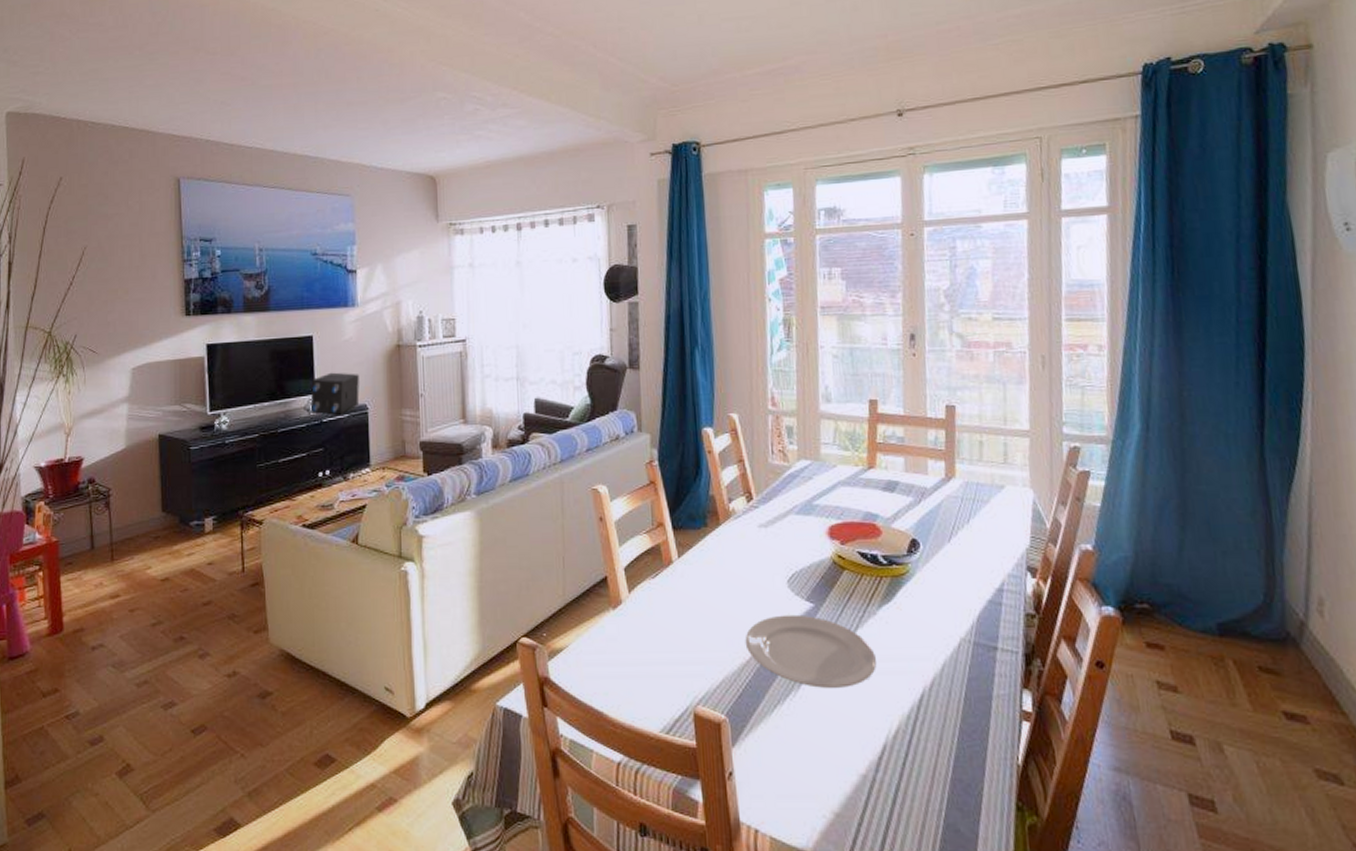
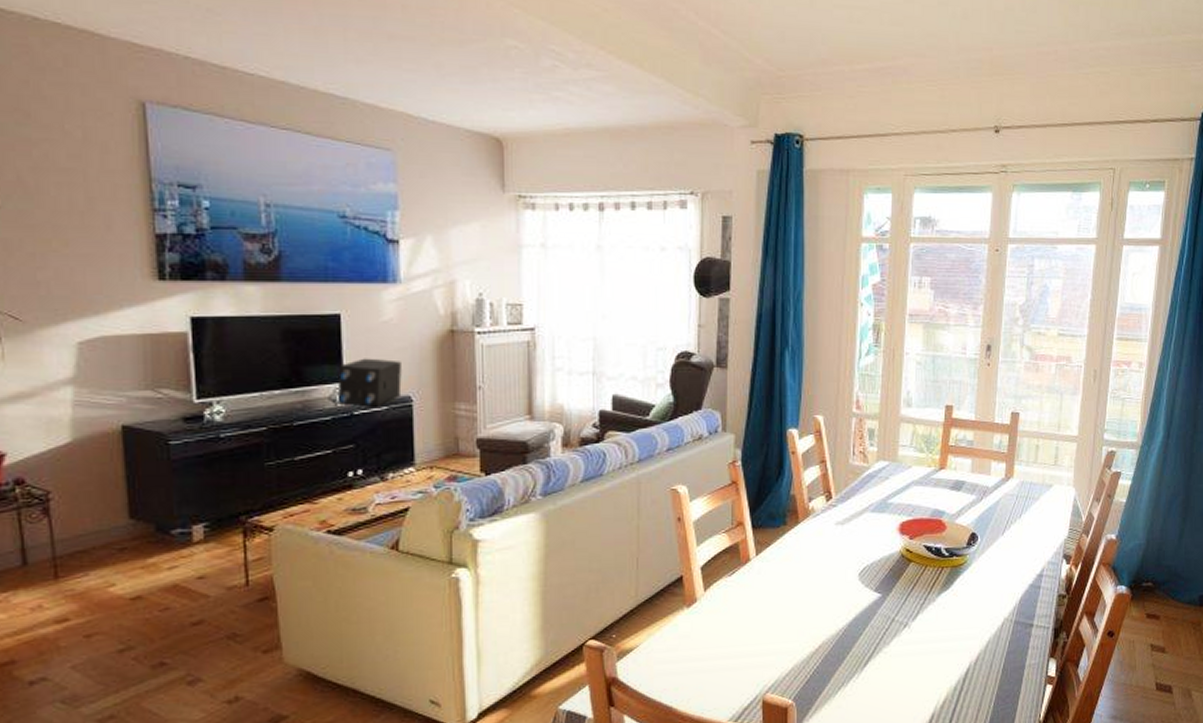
plate: present [745,614,876,688] -> none [815,604,931,669]

